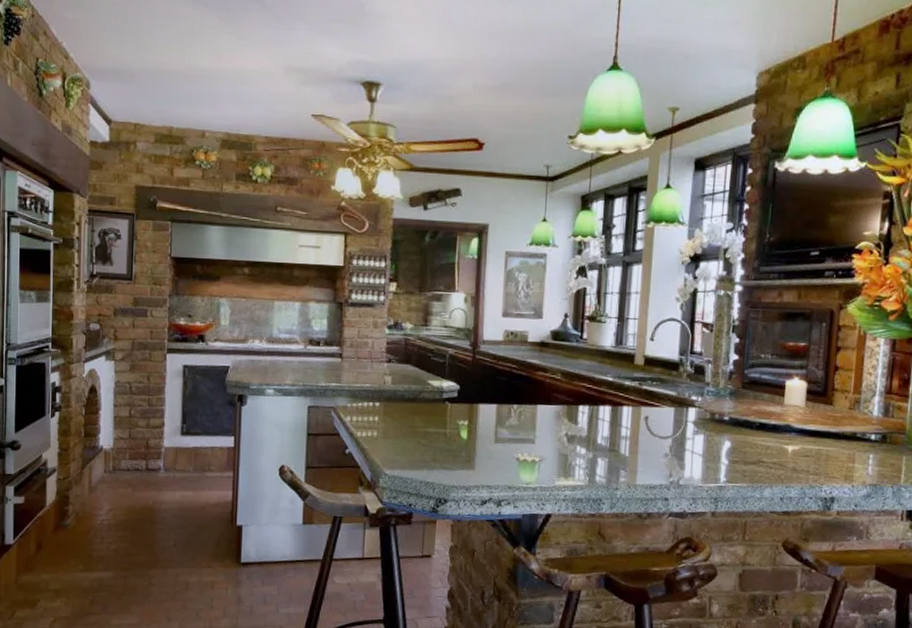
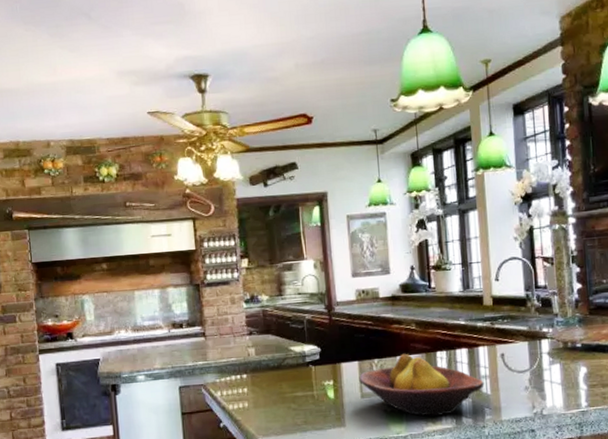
fruit bowl: none [495,402,624,472] -> present [359,353,484,416]

